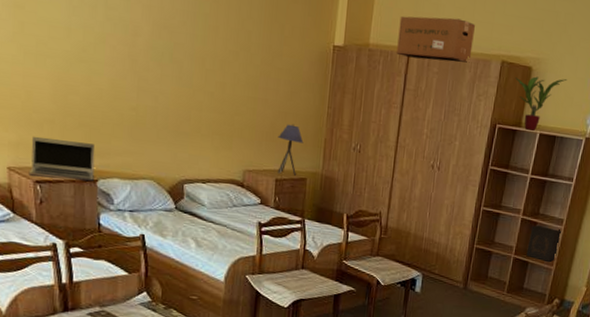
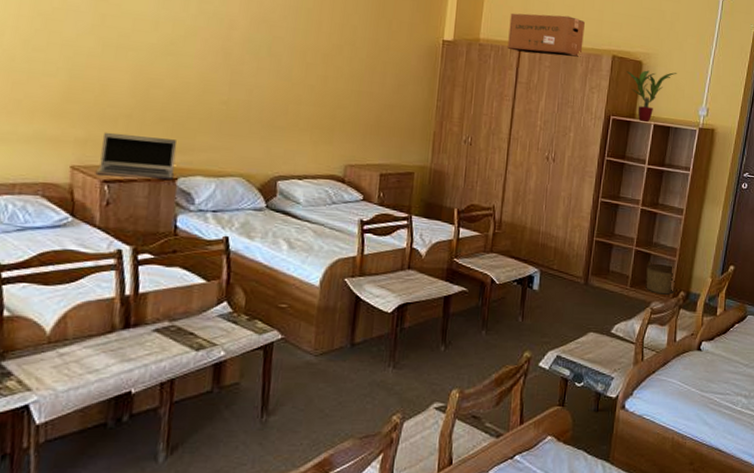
table lamp: present [277,124,304,176] -> none [382,117,411,170]
basket: none [522,269,551,302] -> present [646,261,676,295]
decorative box: present [526,225,561,262] -> none [648,216,682,253]

